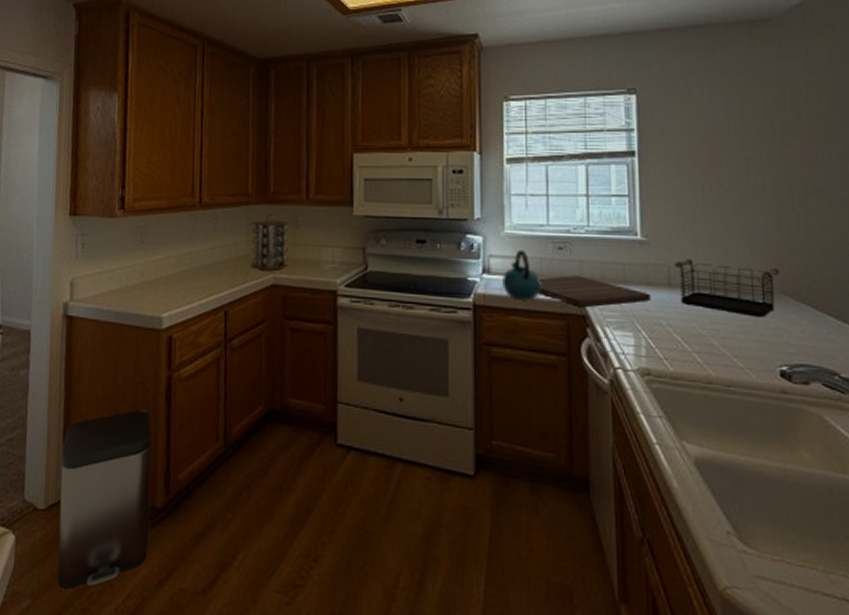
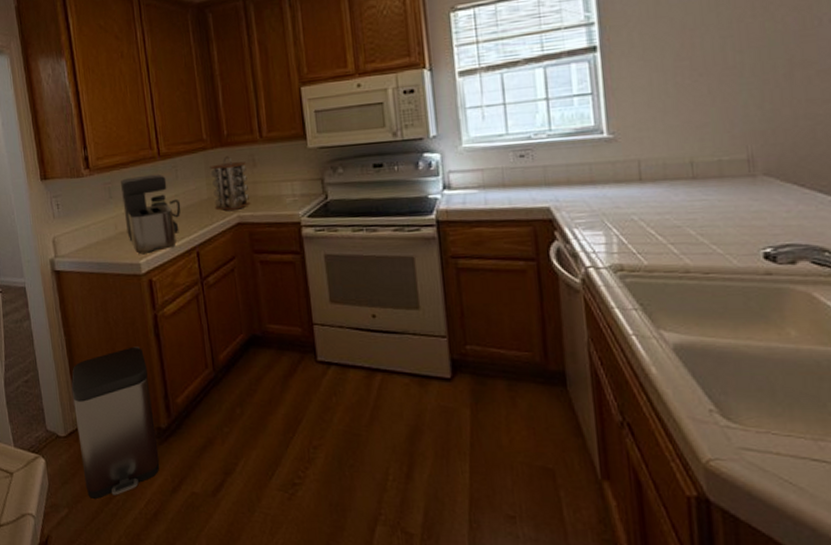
coffee maker: none [153,223,215,291] -> present [121,174,181,240]
toaster: none [156,255,206,307] -> present [128,204,177,254]
kettle: present [502,250,541,299] -> none [464,162,505,211]
cutting board: present [538,275,651,308] -> none [501,181,621,213]
dish rack: present [674,258,779,318] -> none [645,150,761,202]

